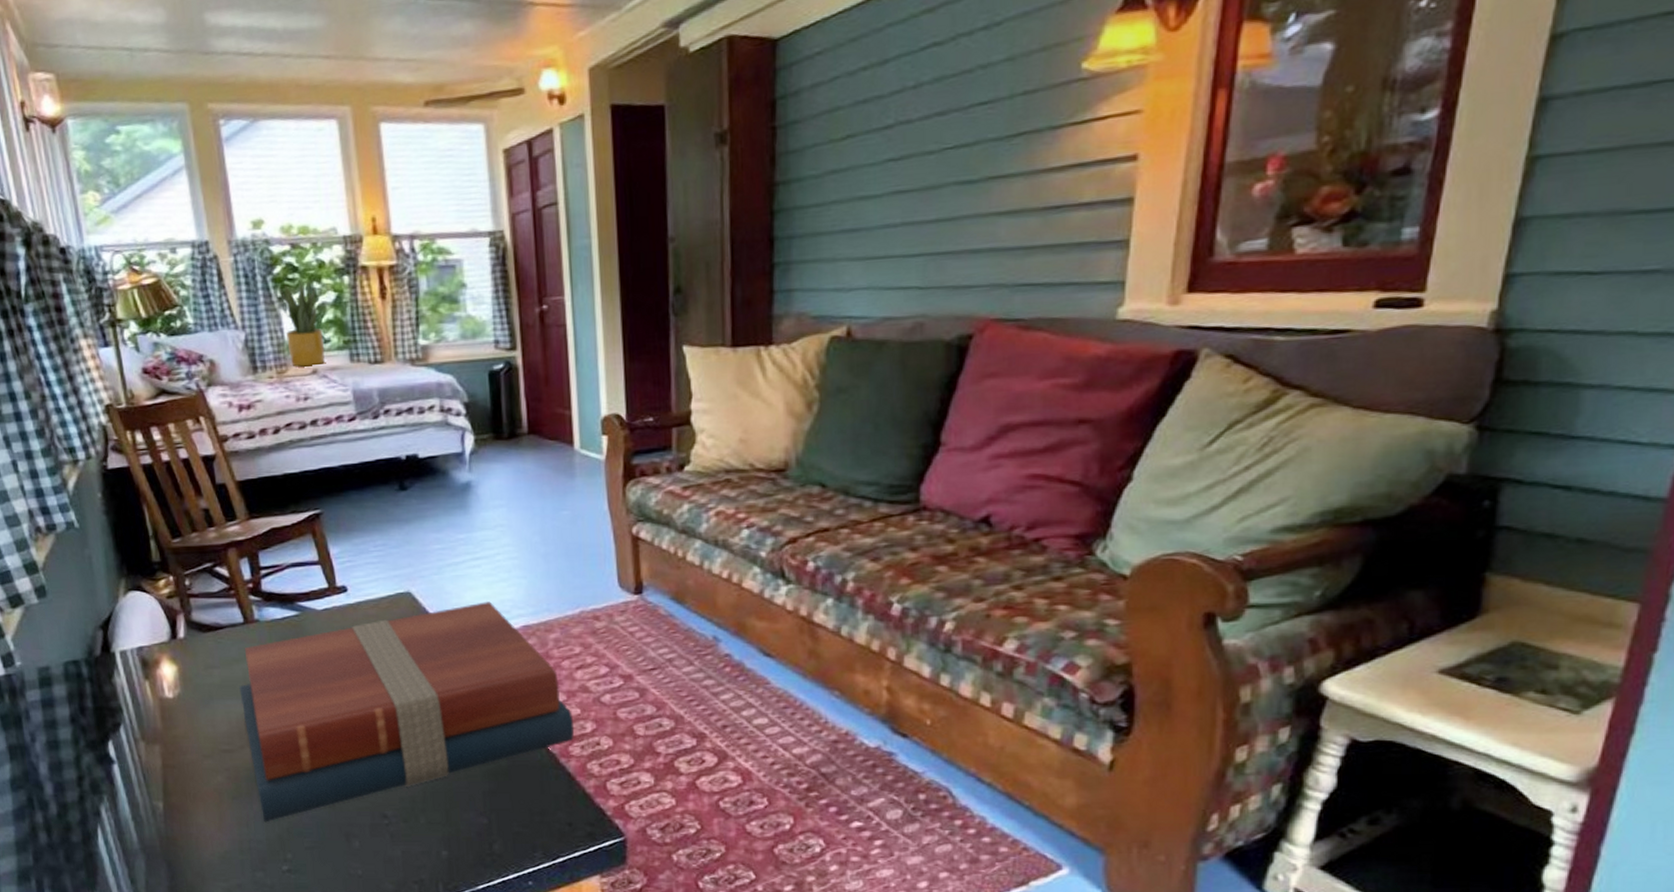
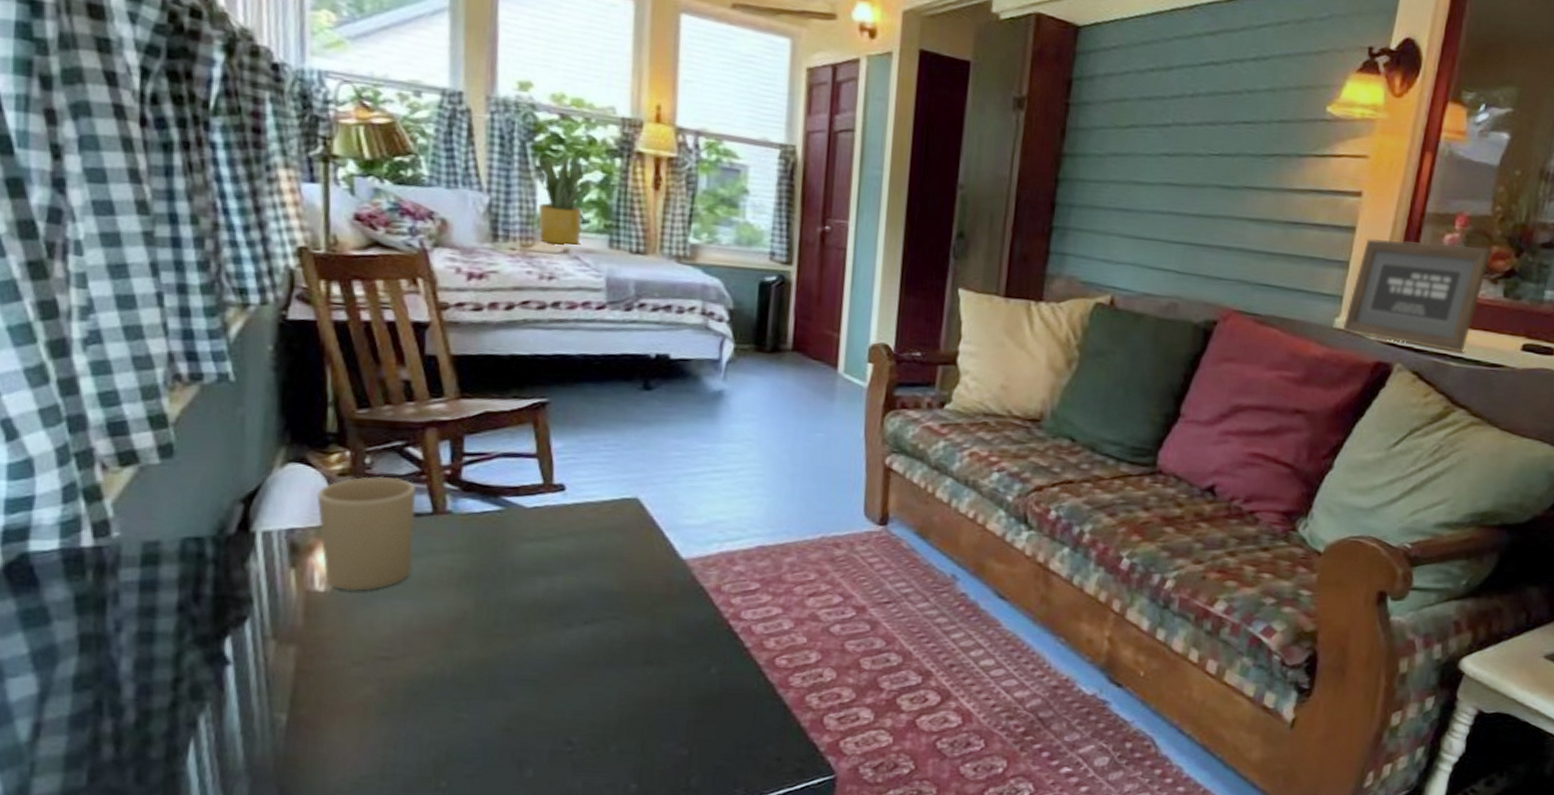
mug: none [154,595,236,696] -> present [317,476,417,592]
books: present [239,601,575,823] -> none [413,517,798,744]
picture frame: none [1128,190,1321,324] -> present [1342,238,1492,353]

